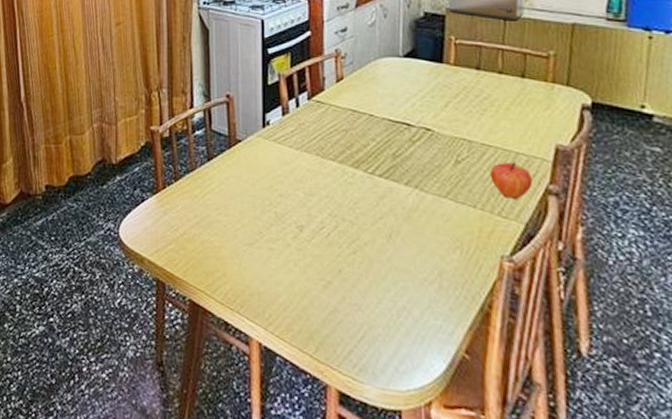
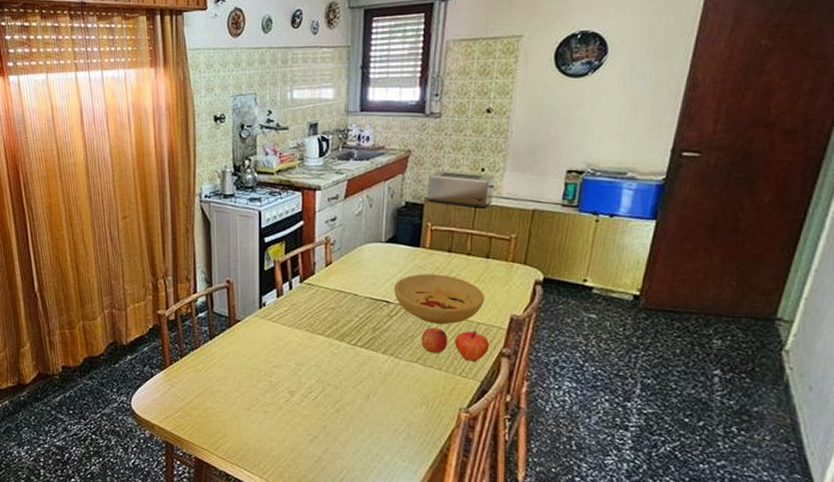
bowl: none [415,94,524,153] -> present [394,274,485,324]
fruit: none [450,156,482,187] -> present [421,327,448,353]

